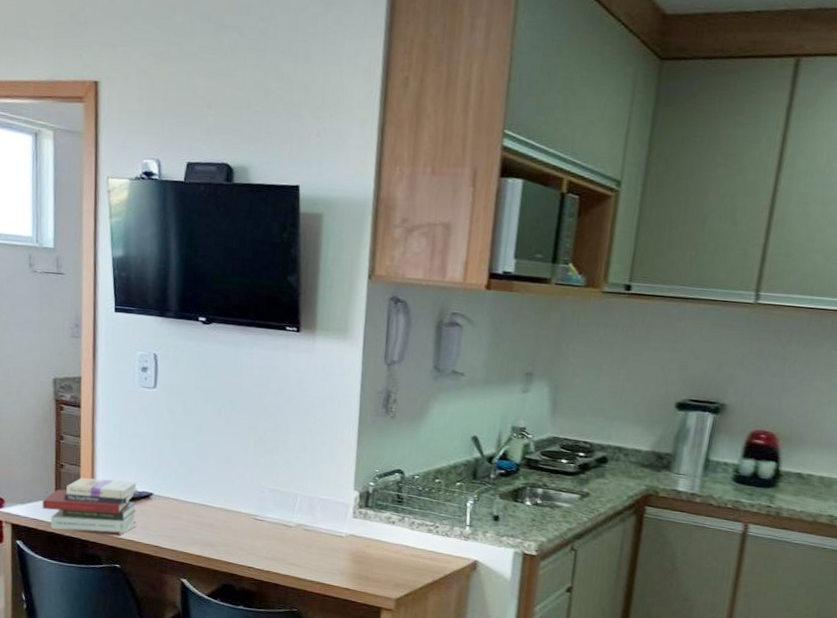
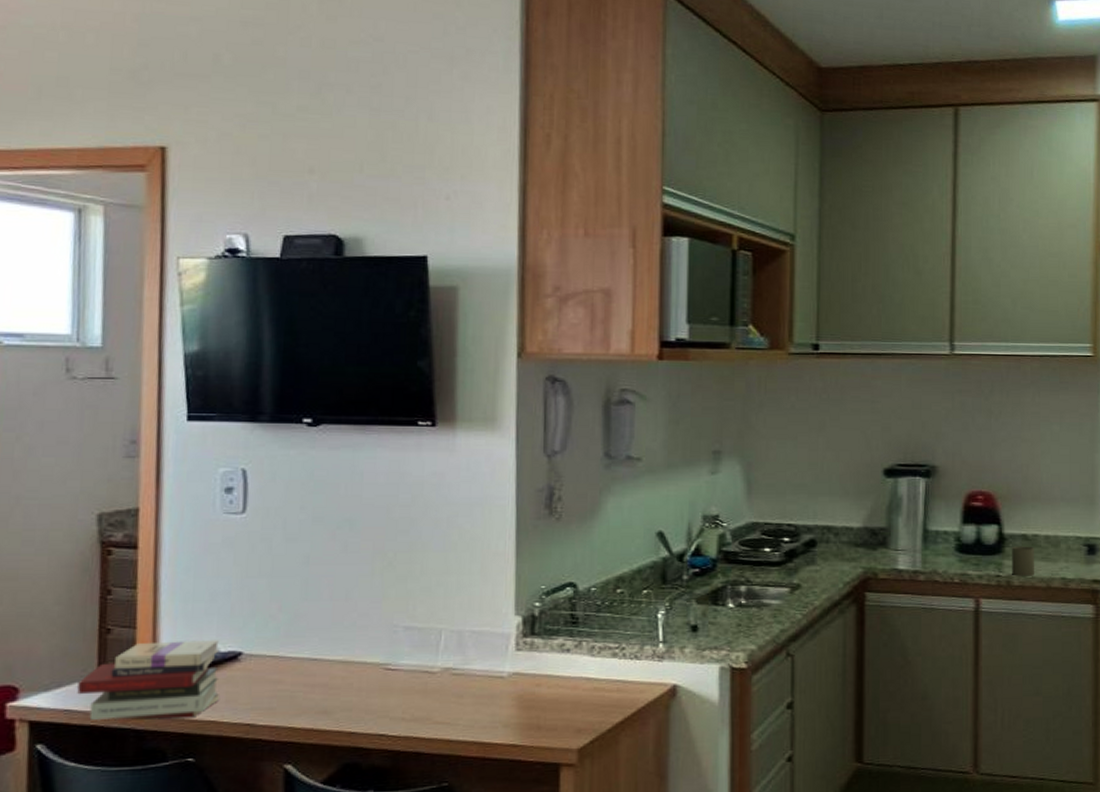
cup: none [782,482,807,511] -> present [1012,546,1034,578]

